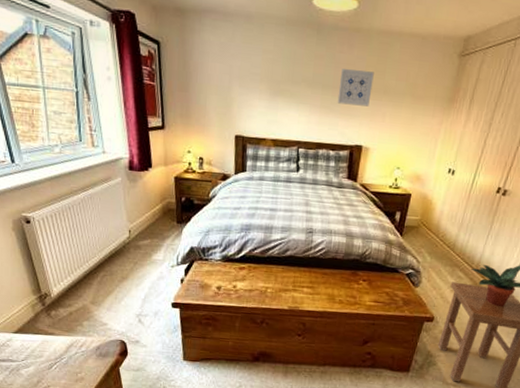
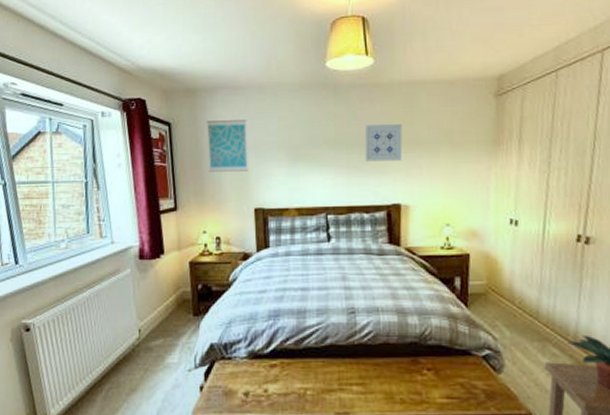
wall art: none [194,44,234,100] -> present [206,120,249,172]

